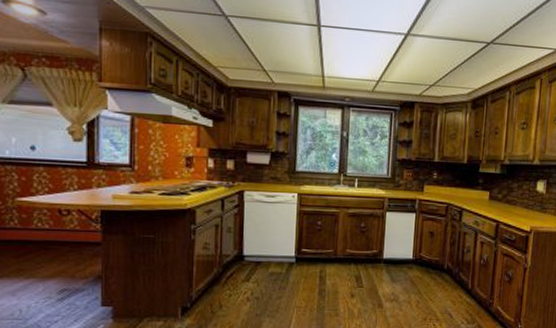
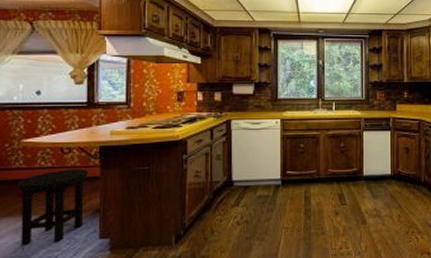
stool: none [11,232,90,308] -> present [16,169,89,245]

